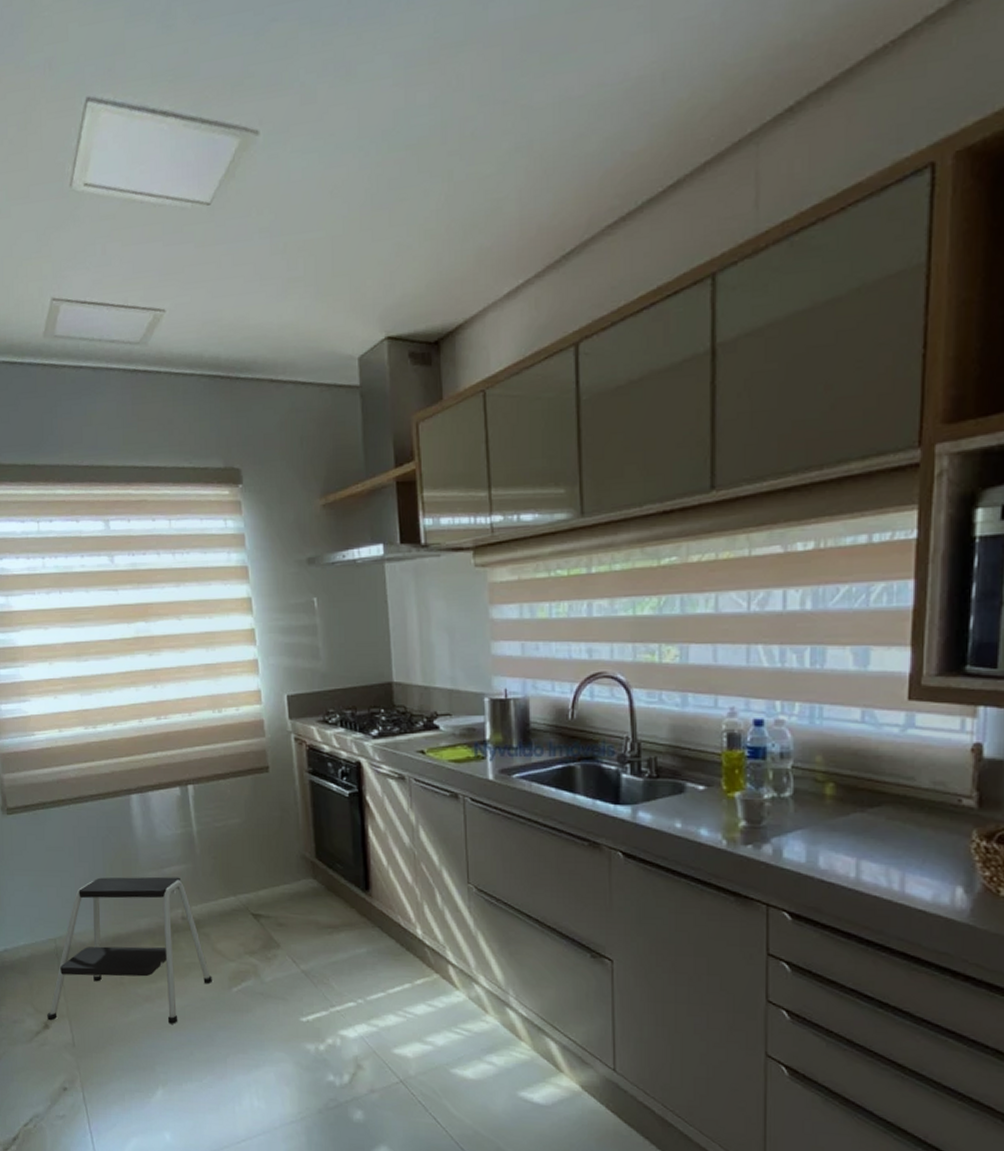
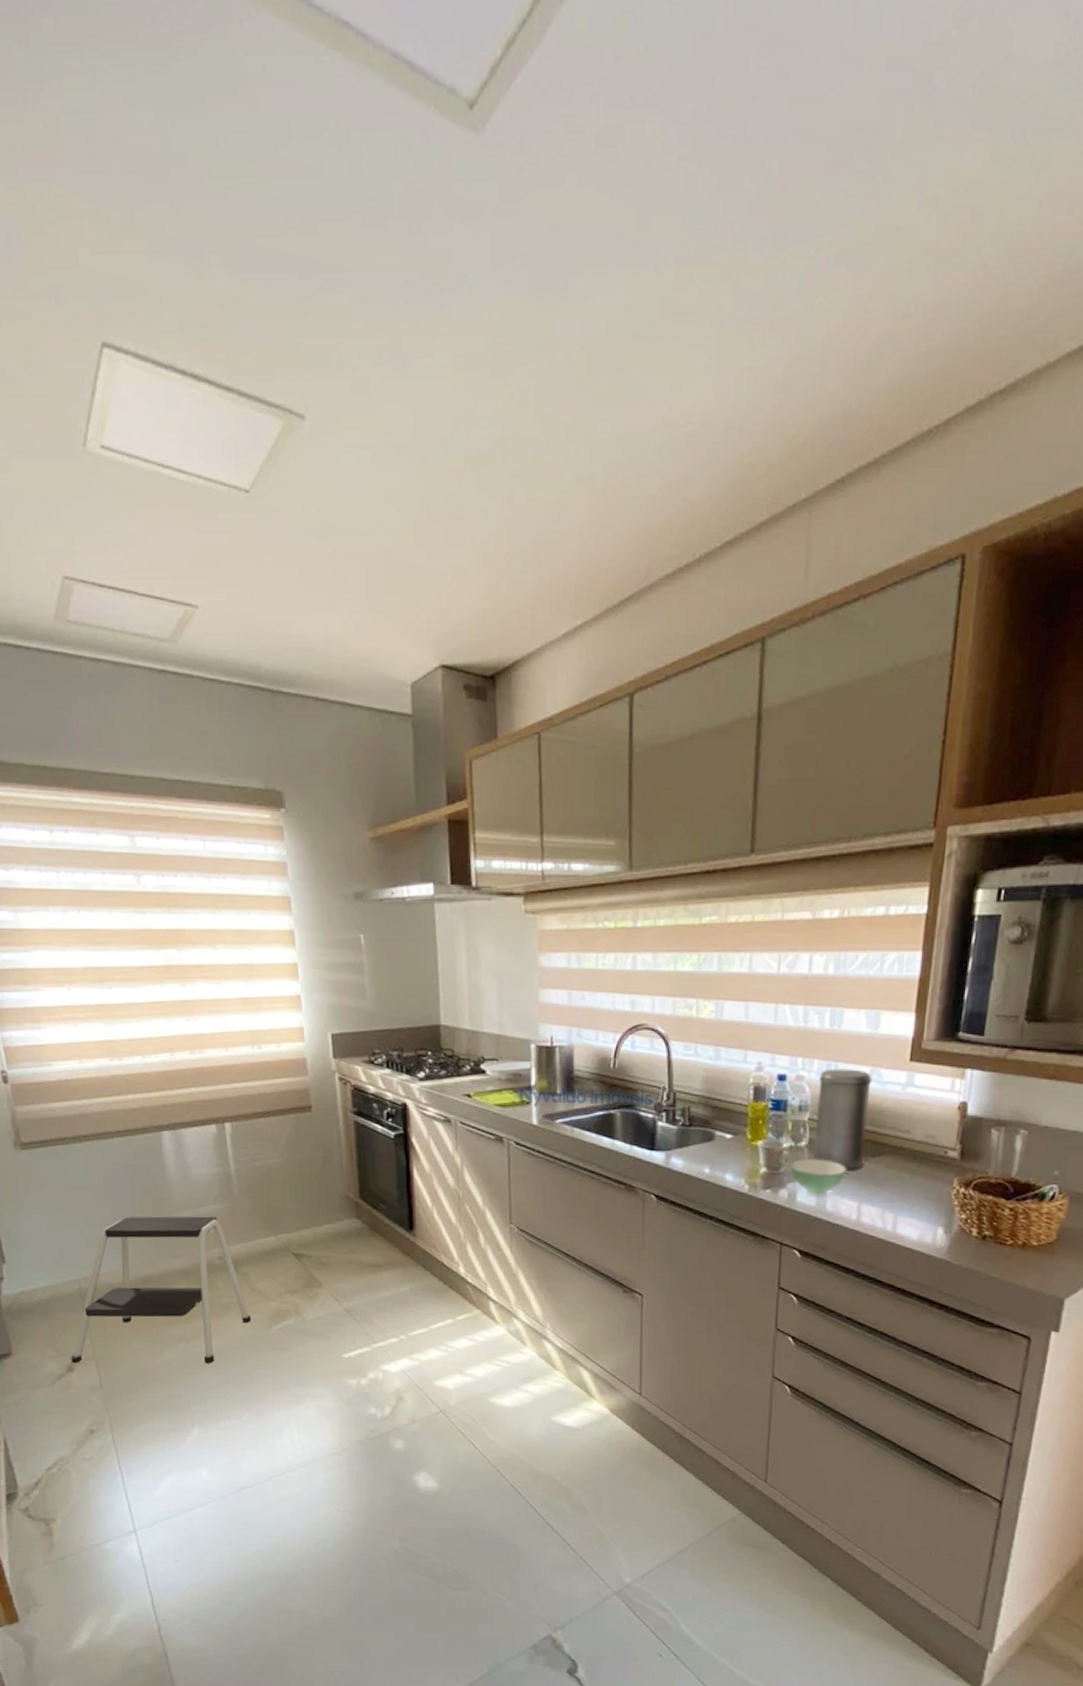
bowl: none [772,811,841,853] -> present [789,1159,847,1198]
canister: none [800,711,863,824] -> present [813,1068,872,1172]

